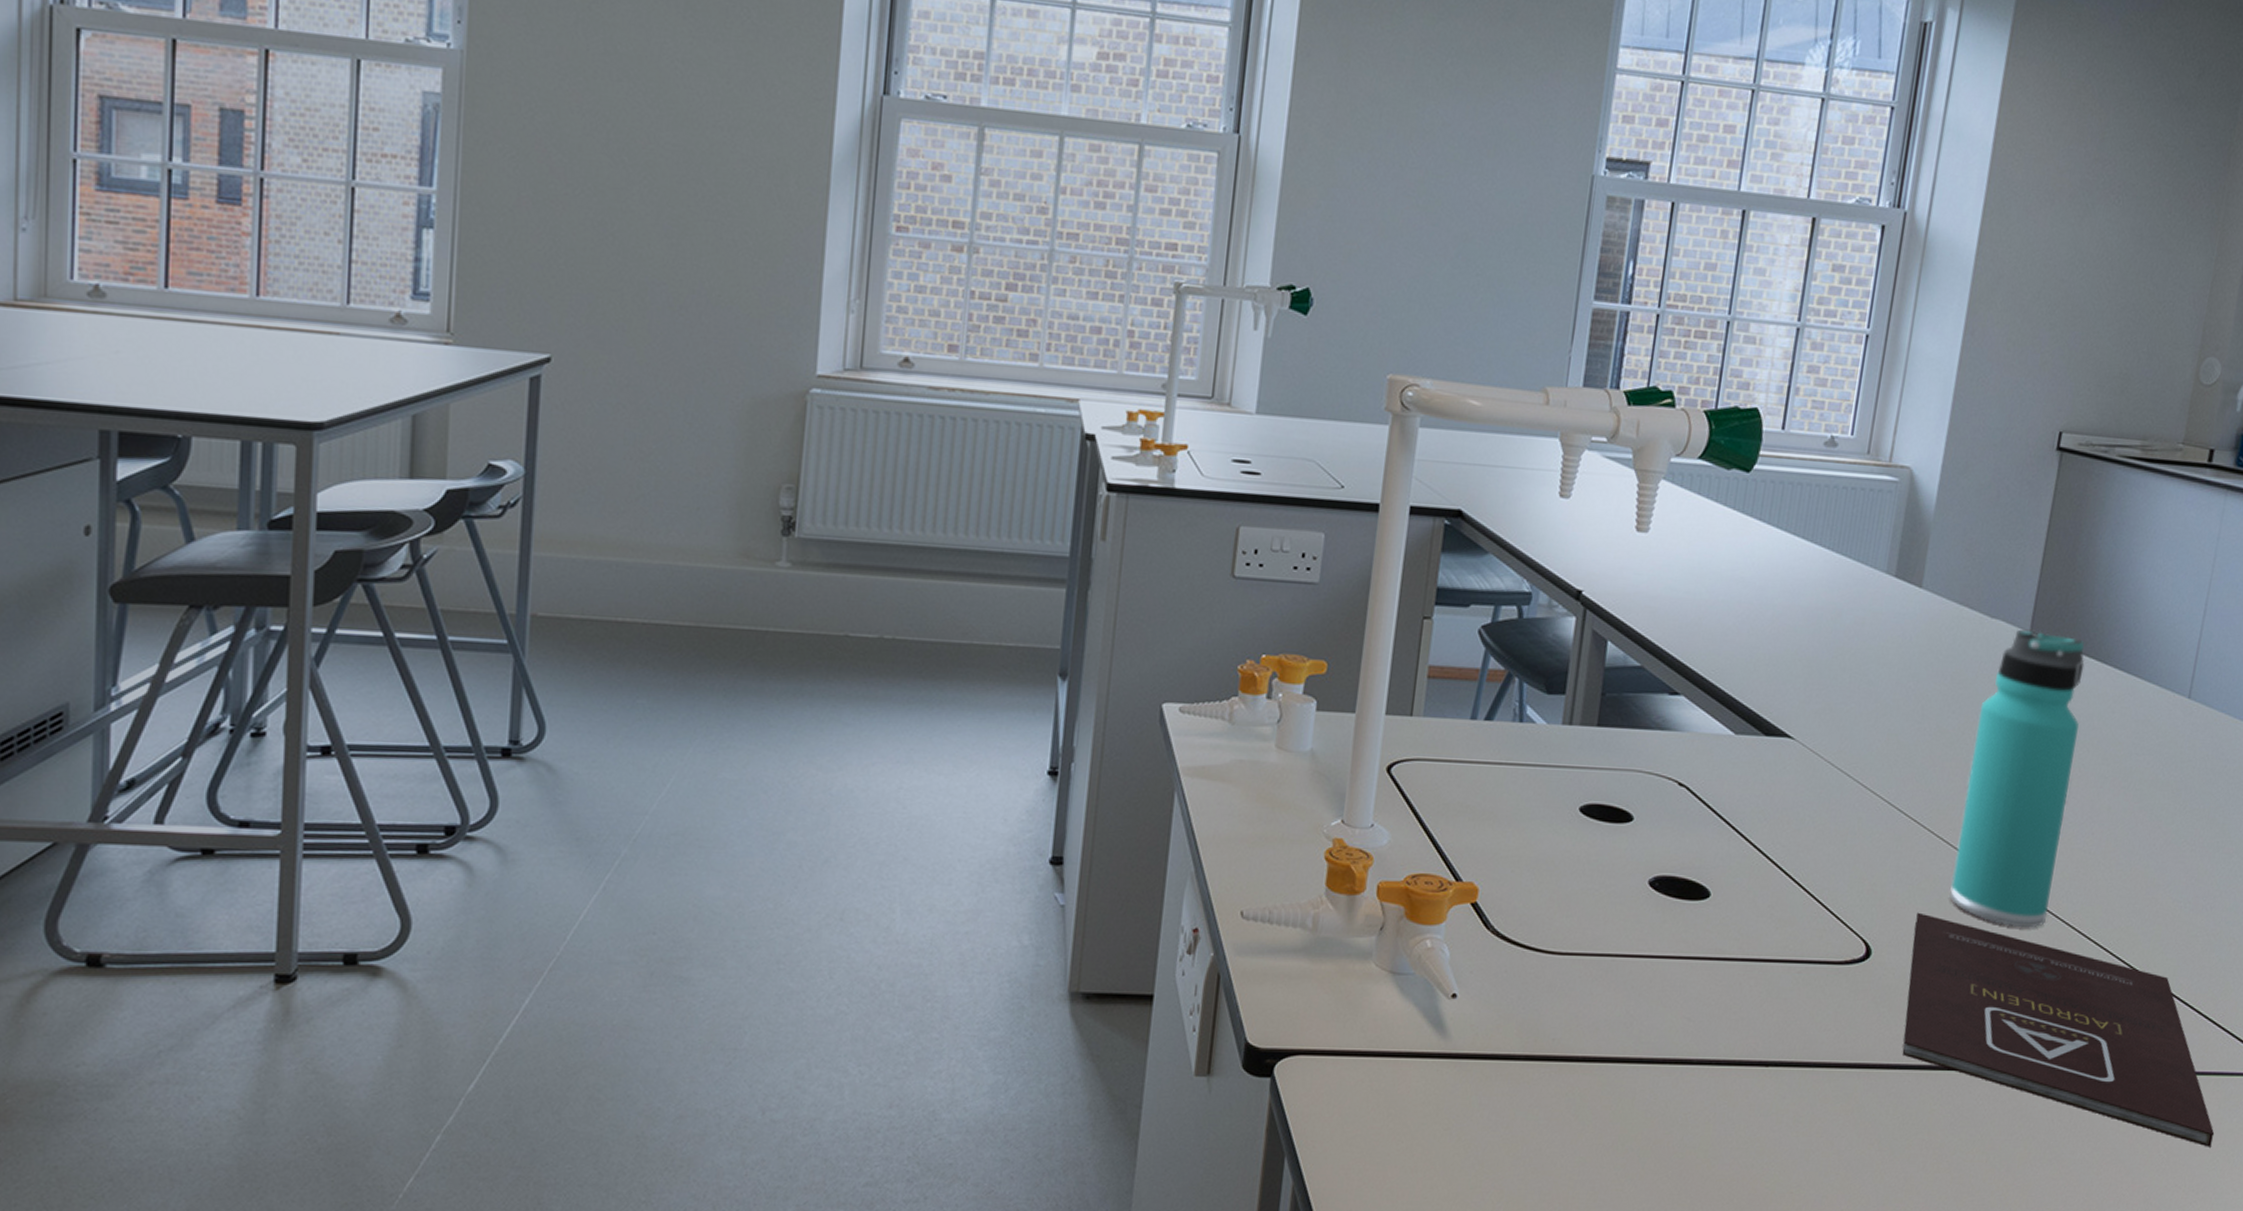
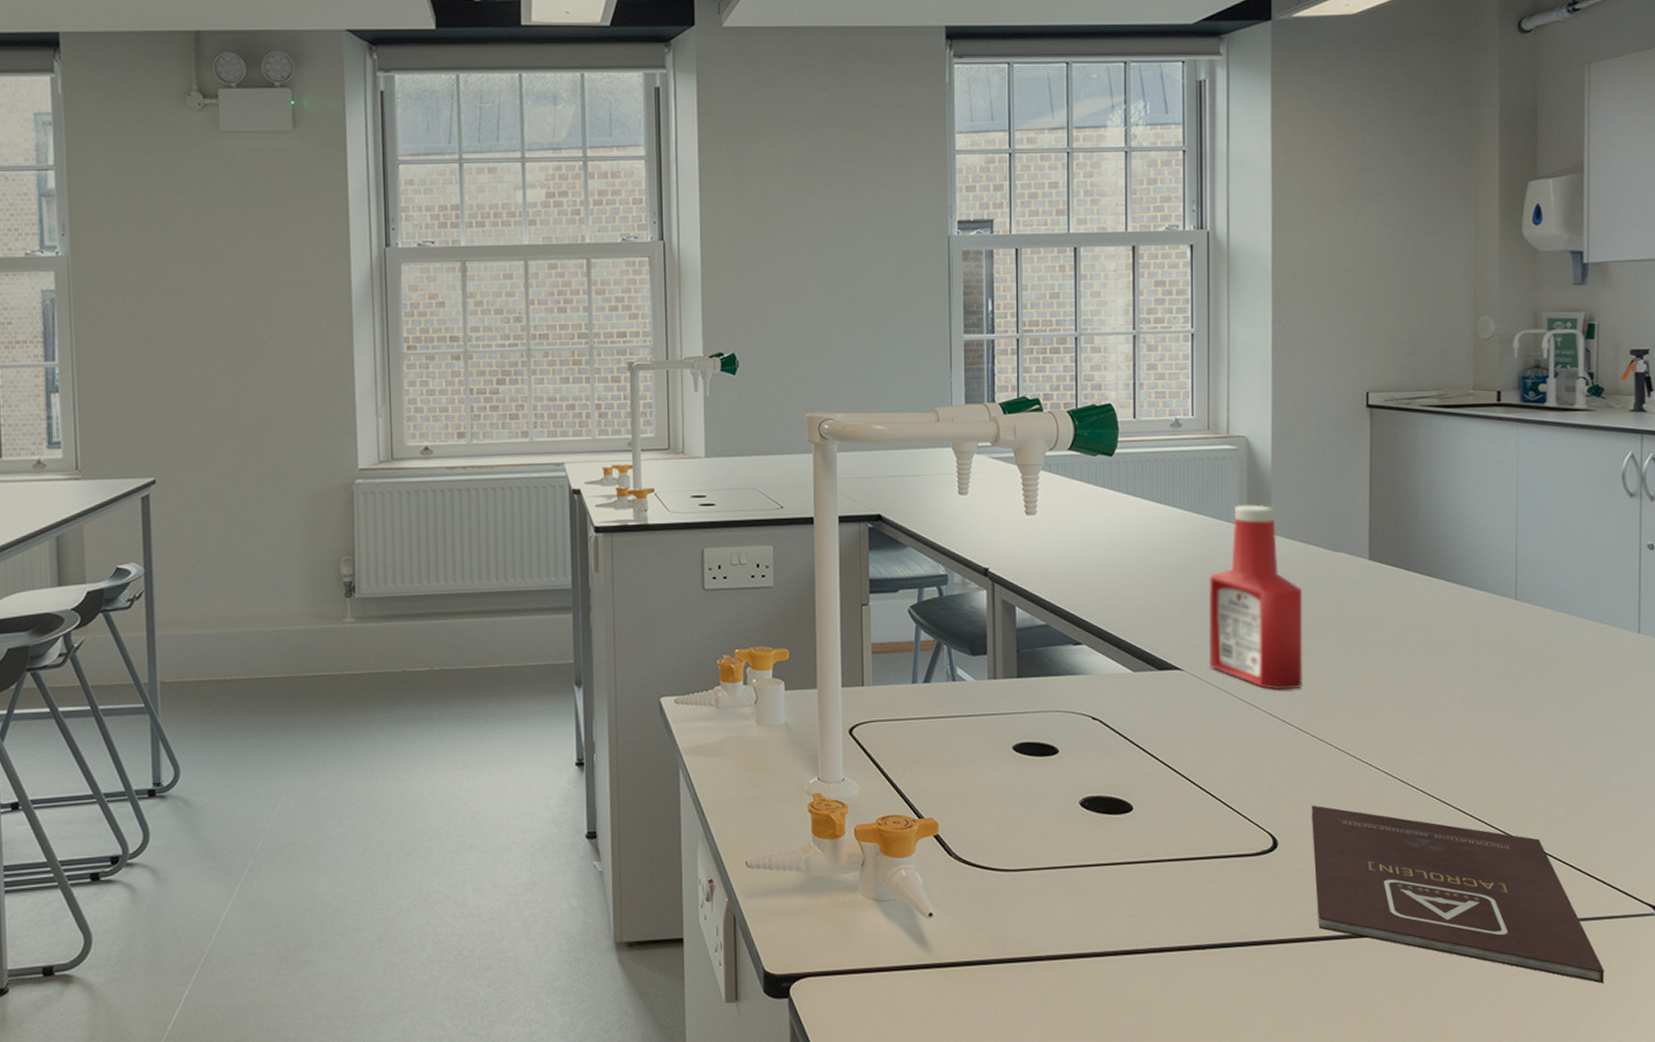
ketchup bottle: none [1825,549,1948,775] -> present [1208,504,1303,691]
thermos bottle: present [1949,629,2085,928] -> none [1337,557,1424,809]

